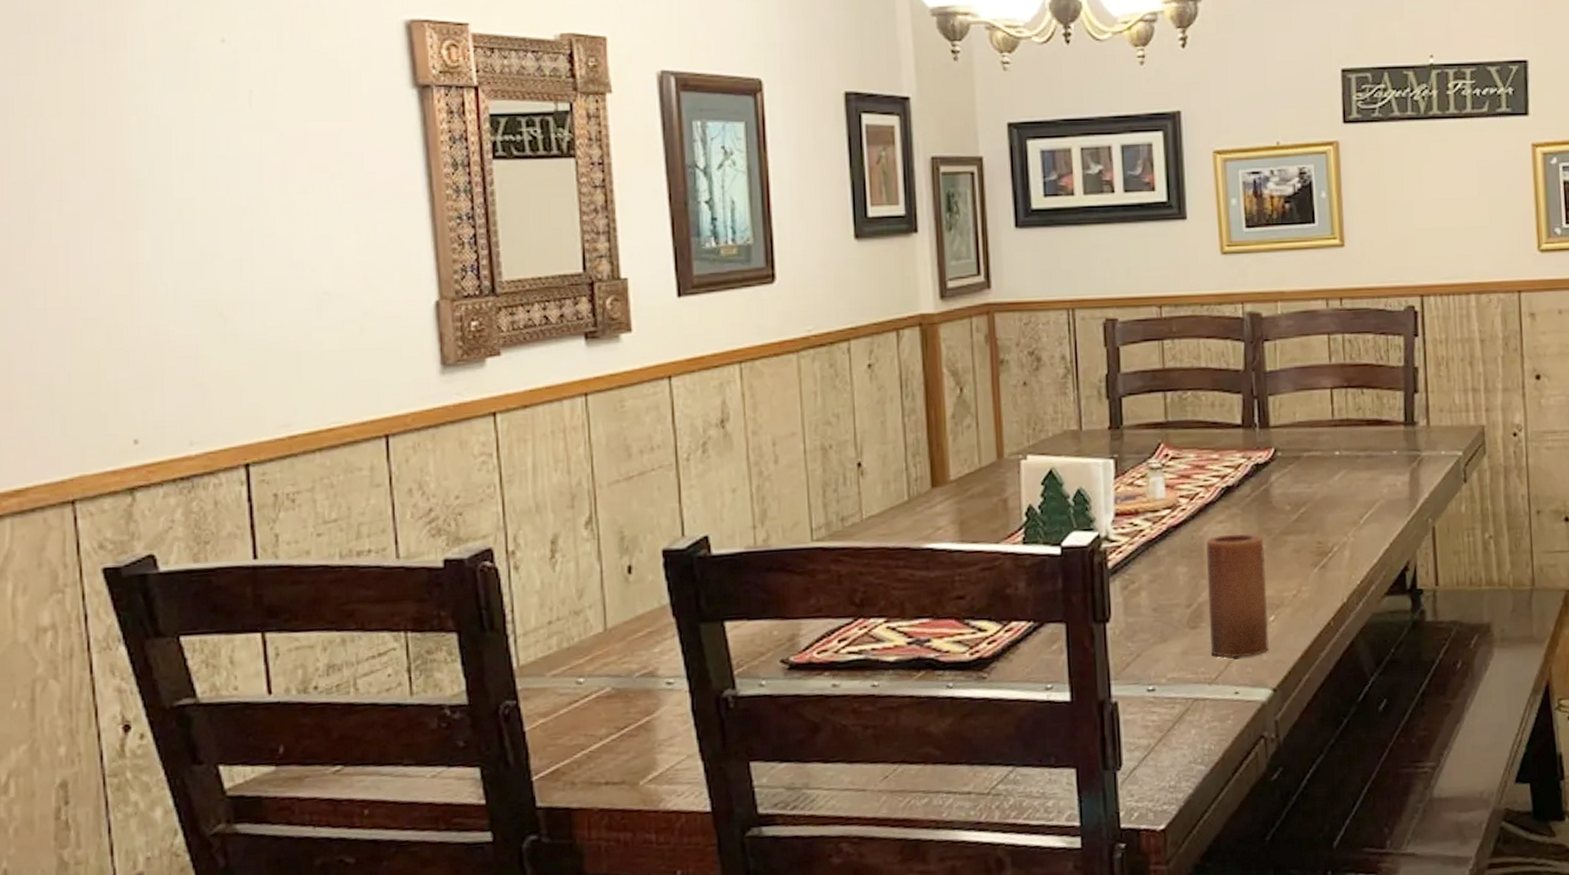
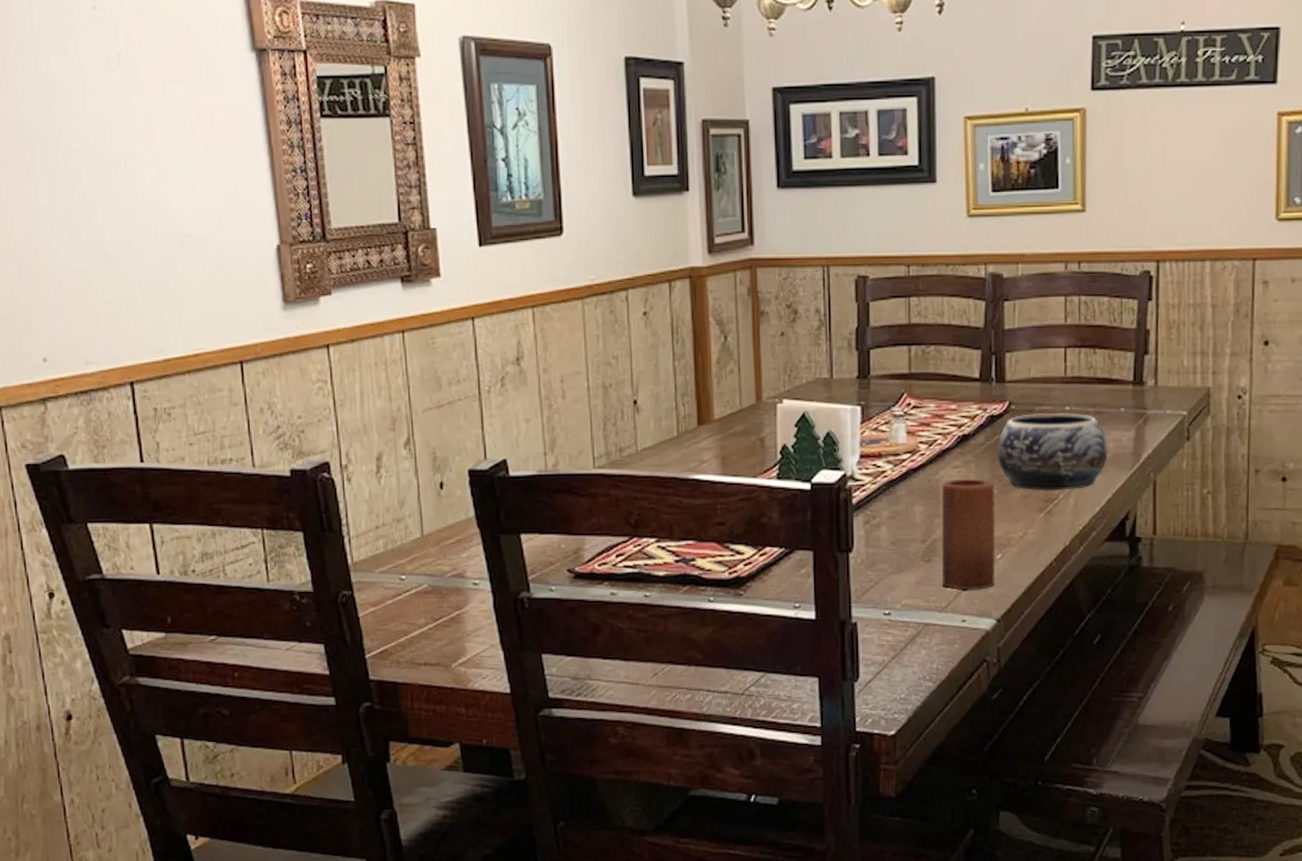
decorative bowl: none [1264,457,1383,544] -> present [997,412,1108,491]

